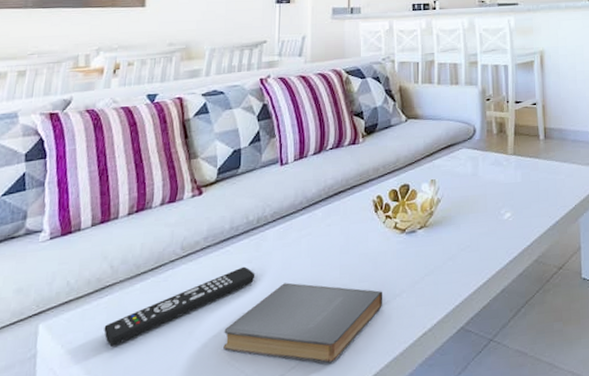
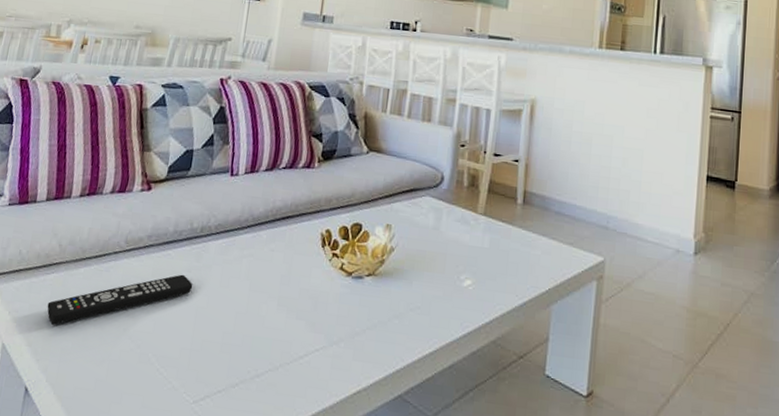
book: present [223,282,383,363] -> none [154,301,320,397]

